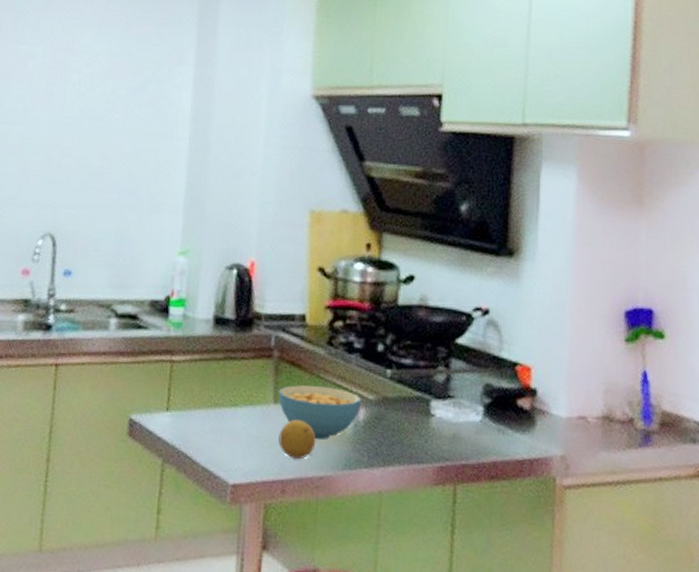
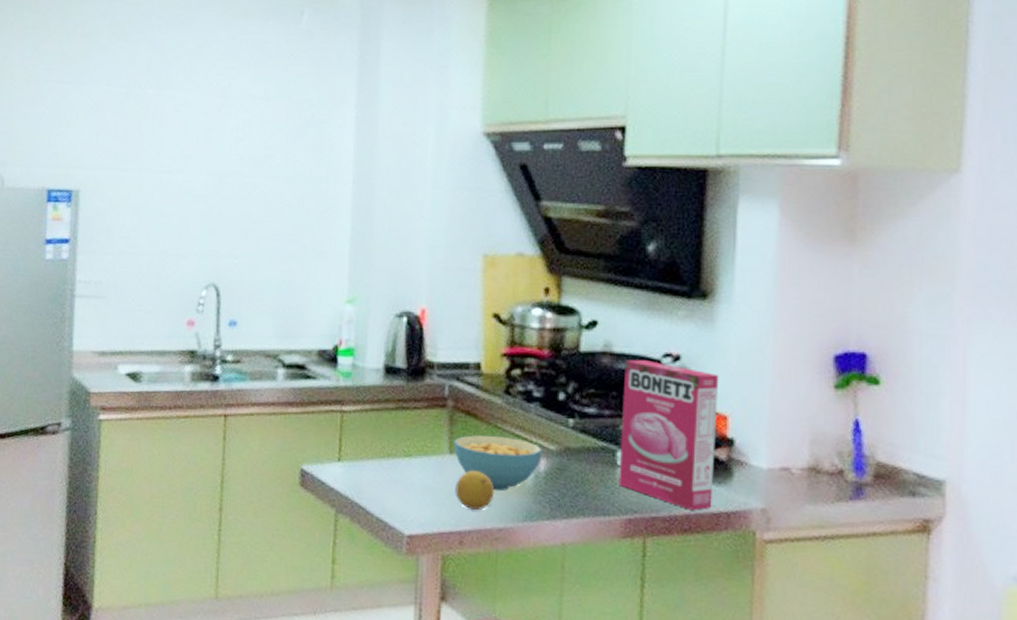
cereal box: none [432,313,524,458] -> present [618,360,719,511]

